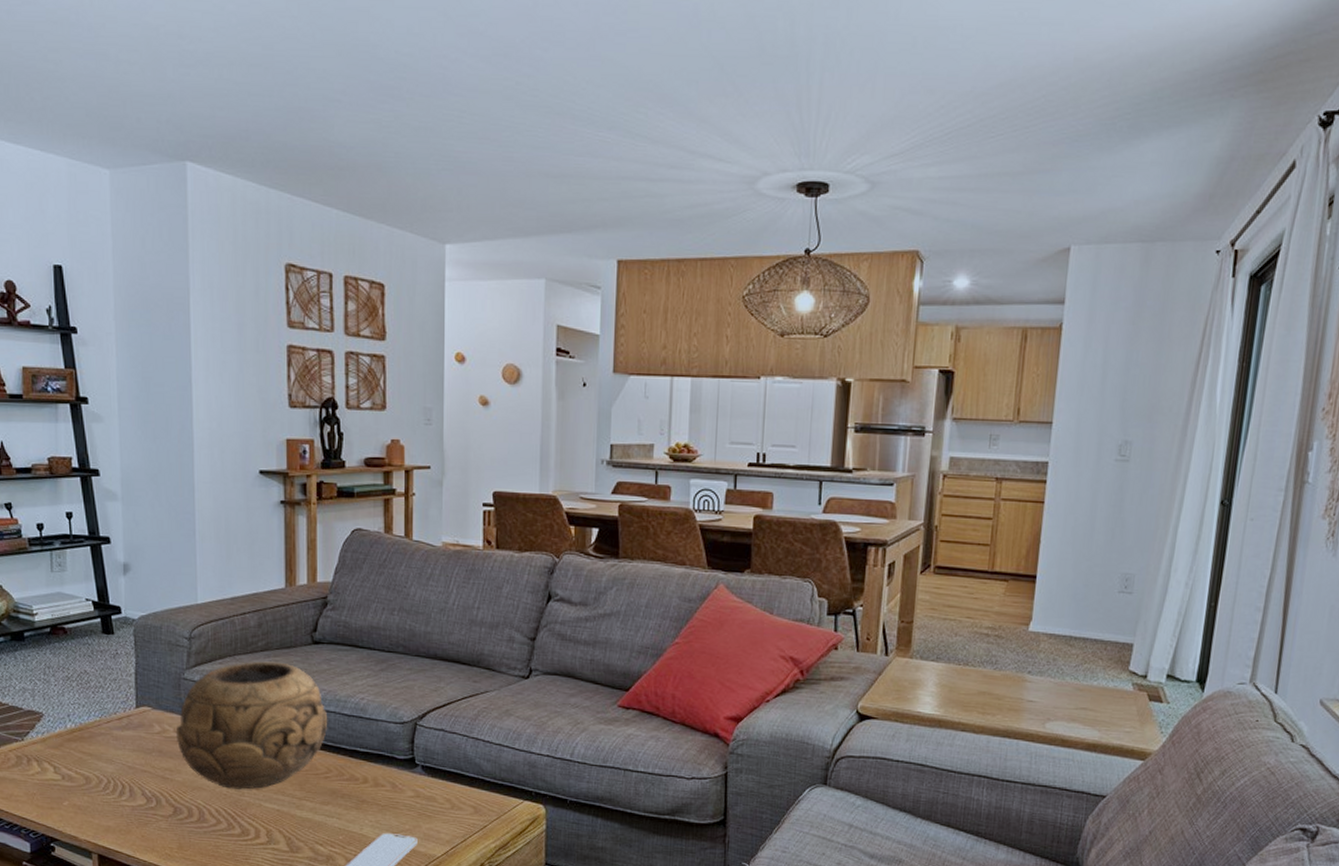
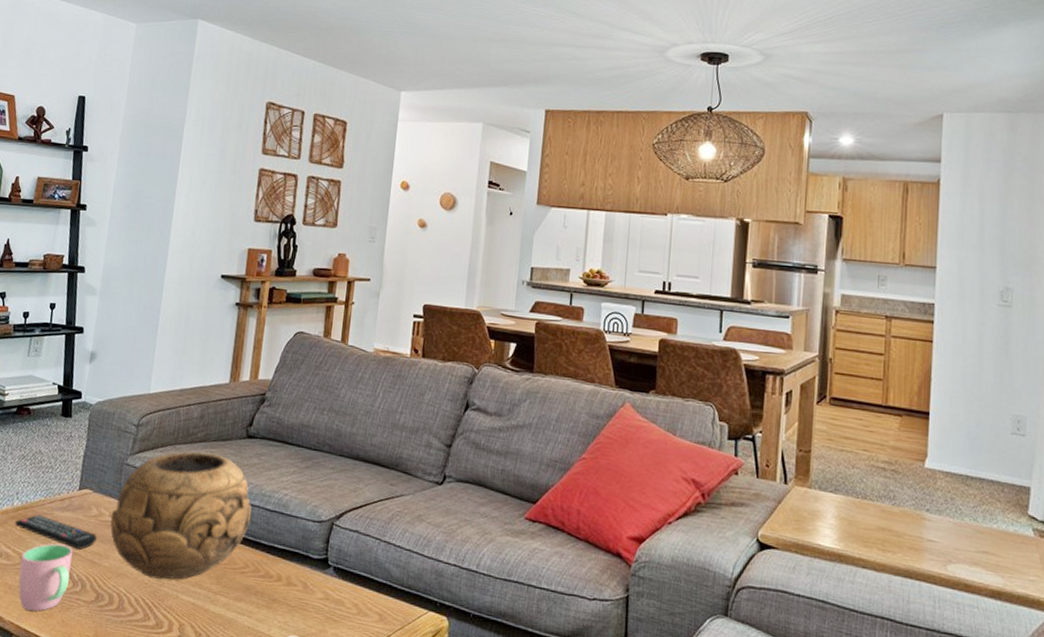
remote control: none [71,735,164,766] -> present [14,514,97,550]
cup: none [86,762,142,829] -> present [18,544,73,612]

